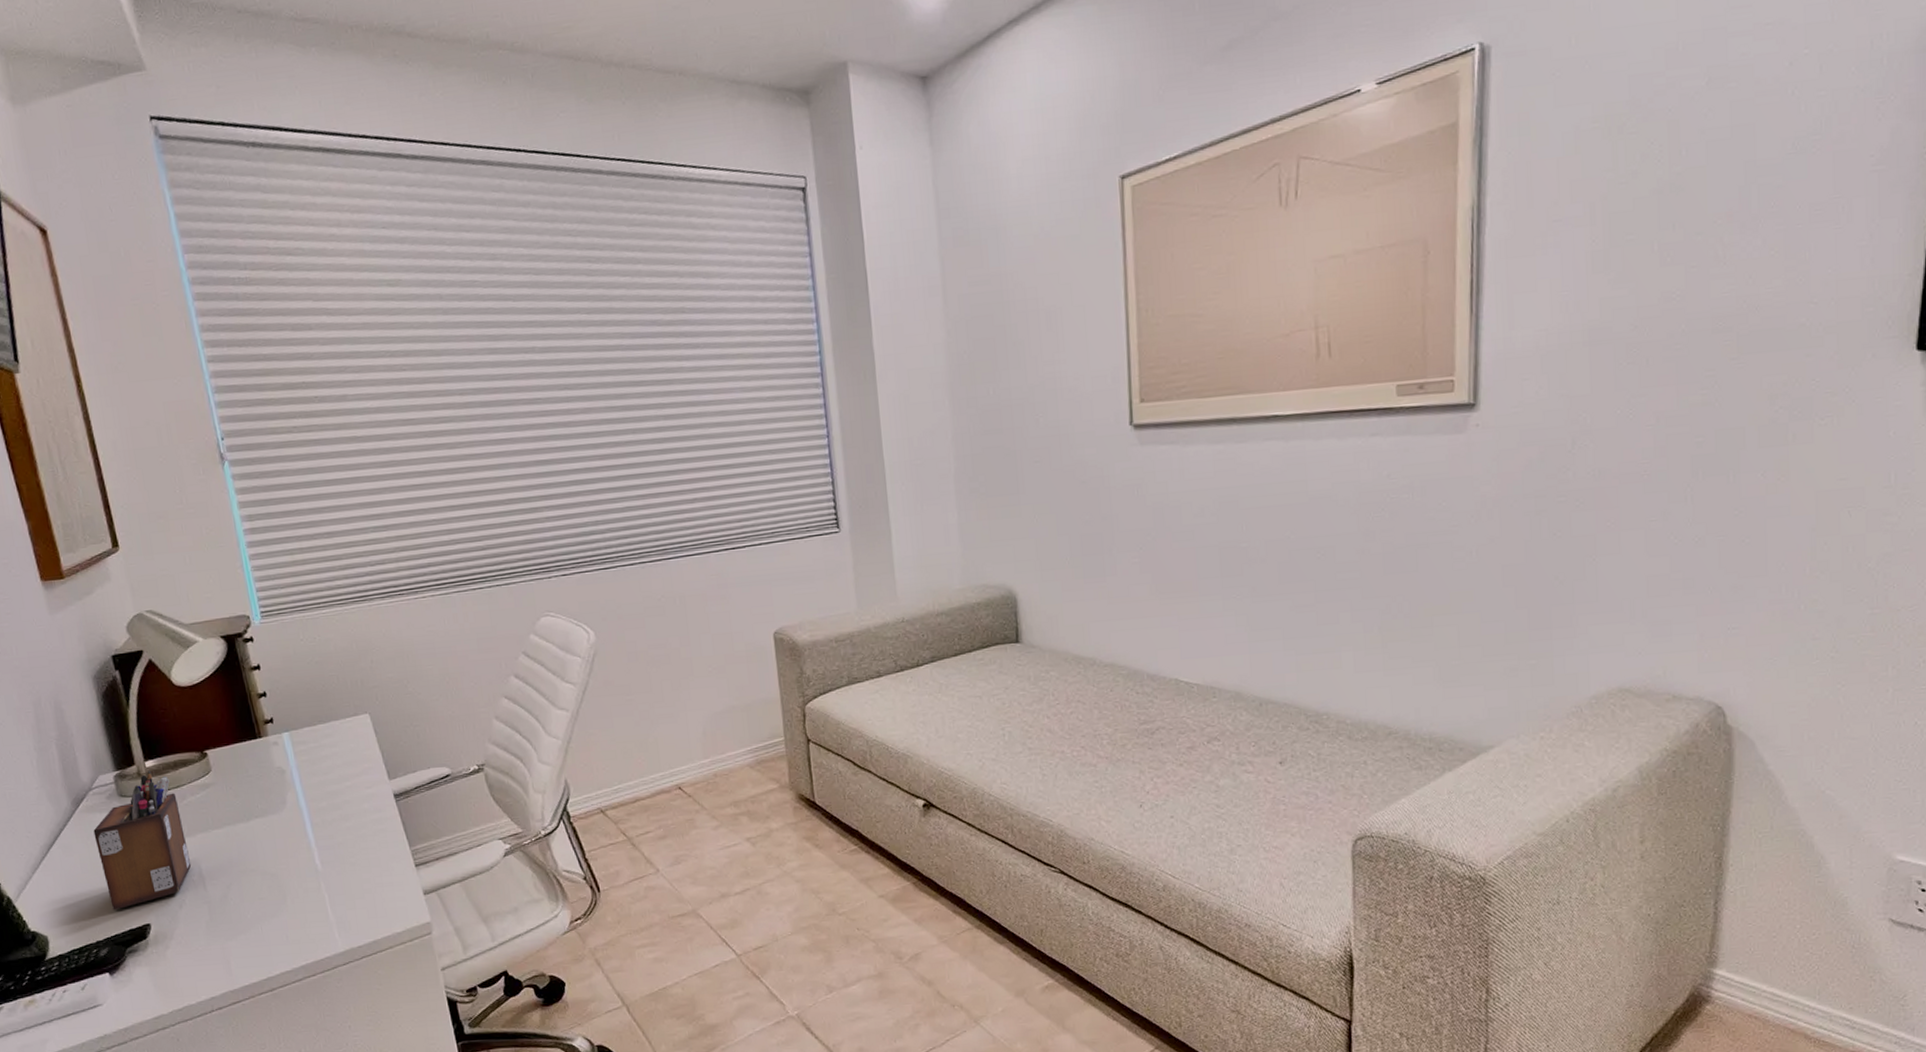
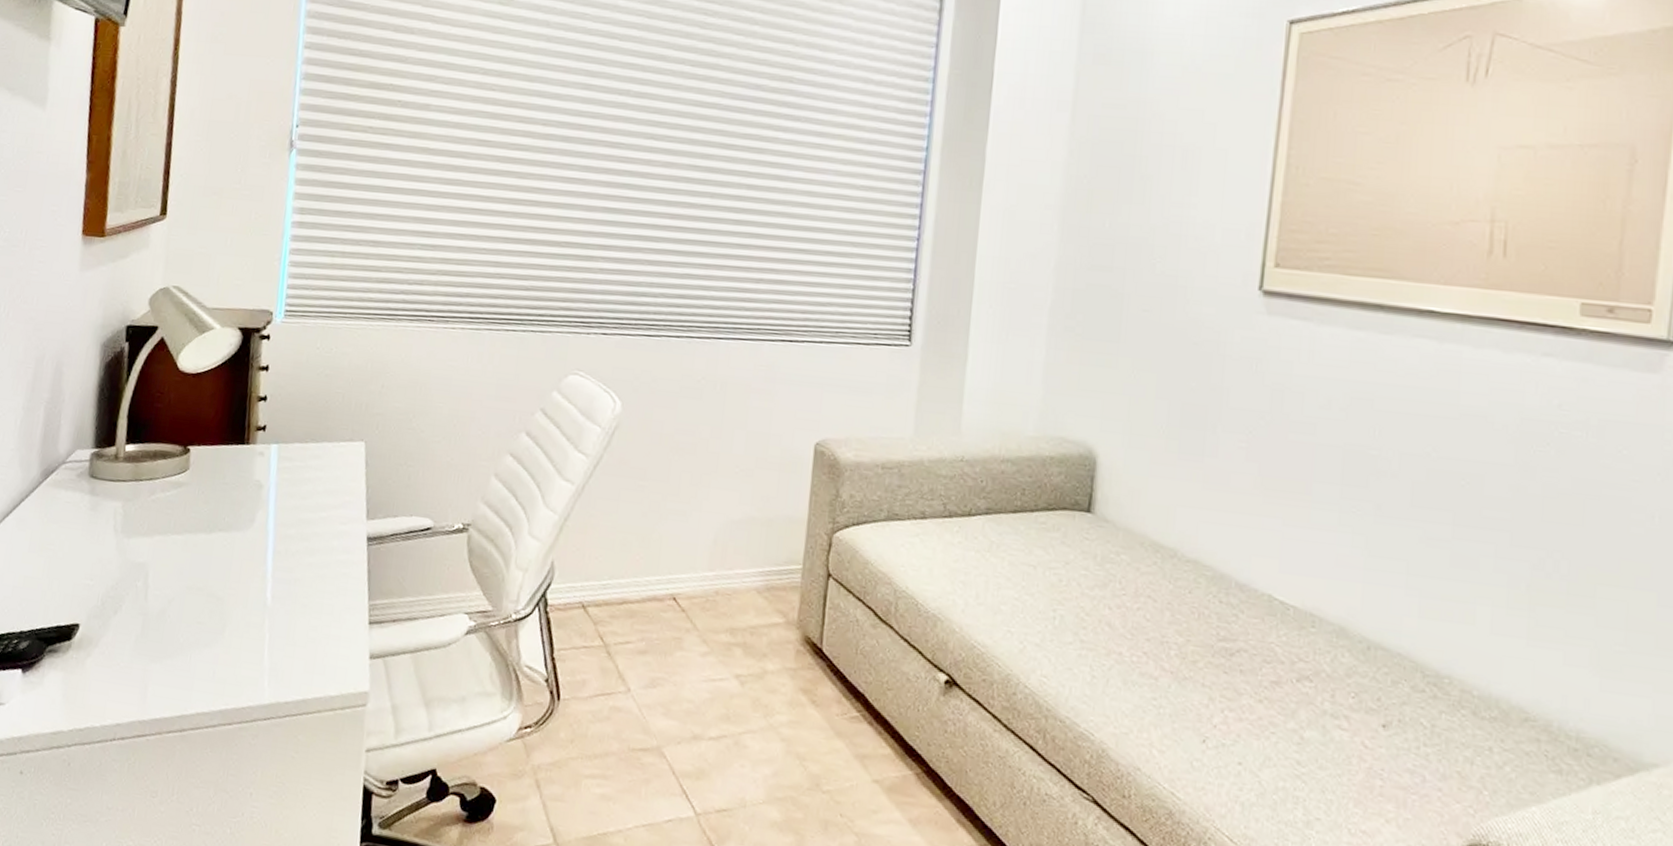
desk organizer: present [93,770,192,911] -> none [47,455,147,601]

